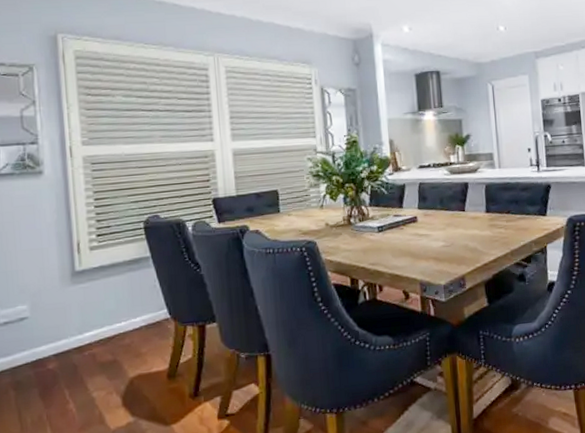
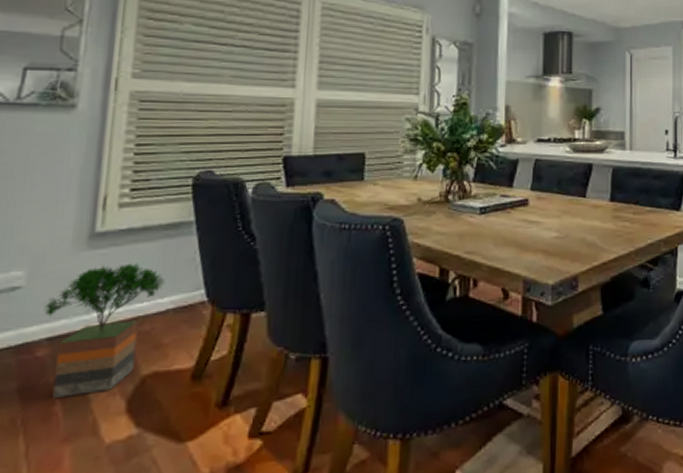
potted tree: none [48,292,136,398] -> present [44,263,166,398]

